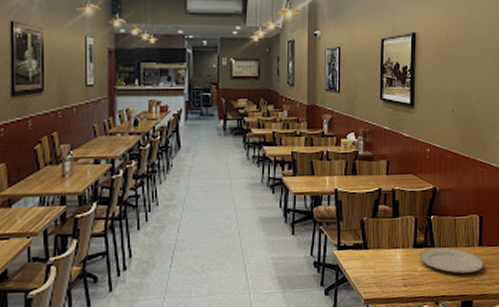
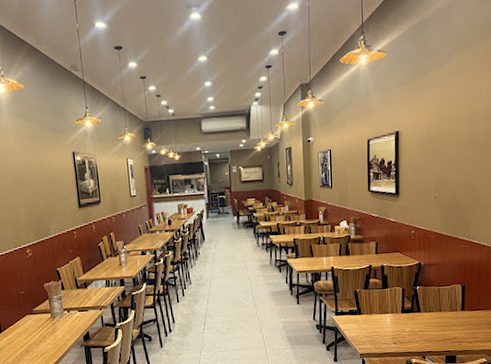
plate: present [421,247,484,274] -> none [408,312,466,334]

